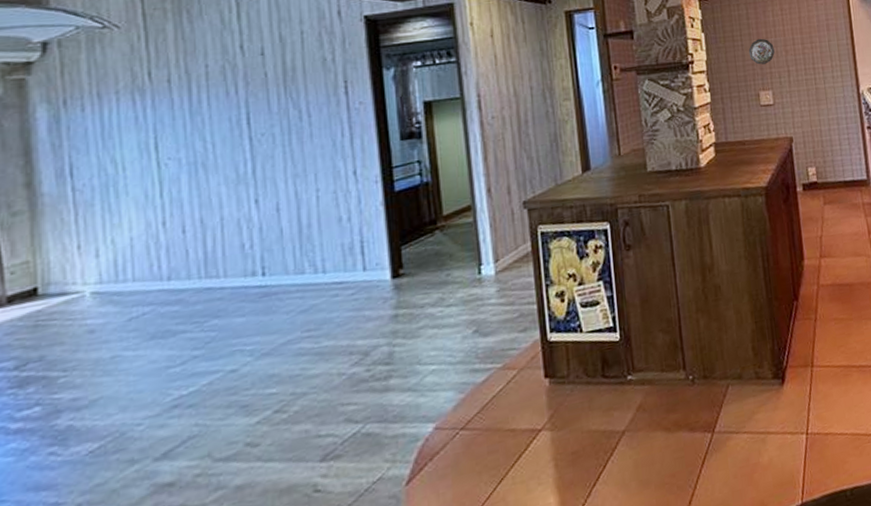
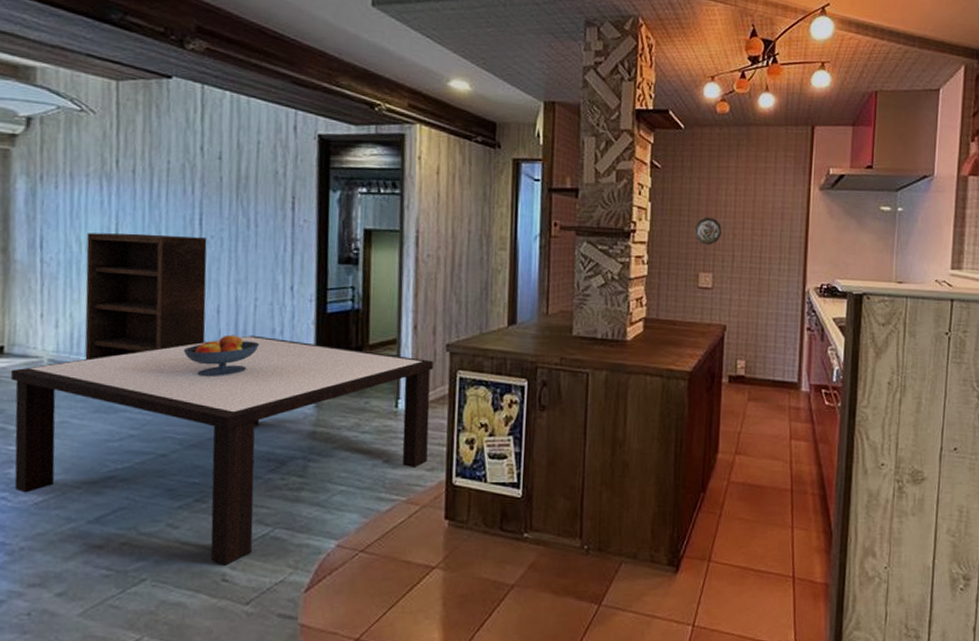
dining table: none [49,220,520,475] -> present [11,335,434,566]
bookshelf: none [123,136,267,286] -> present [85,233,207,361]
fruit bowl: none [243,230,328,280] -> present [183,335,260,377]

